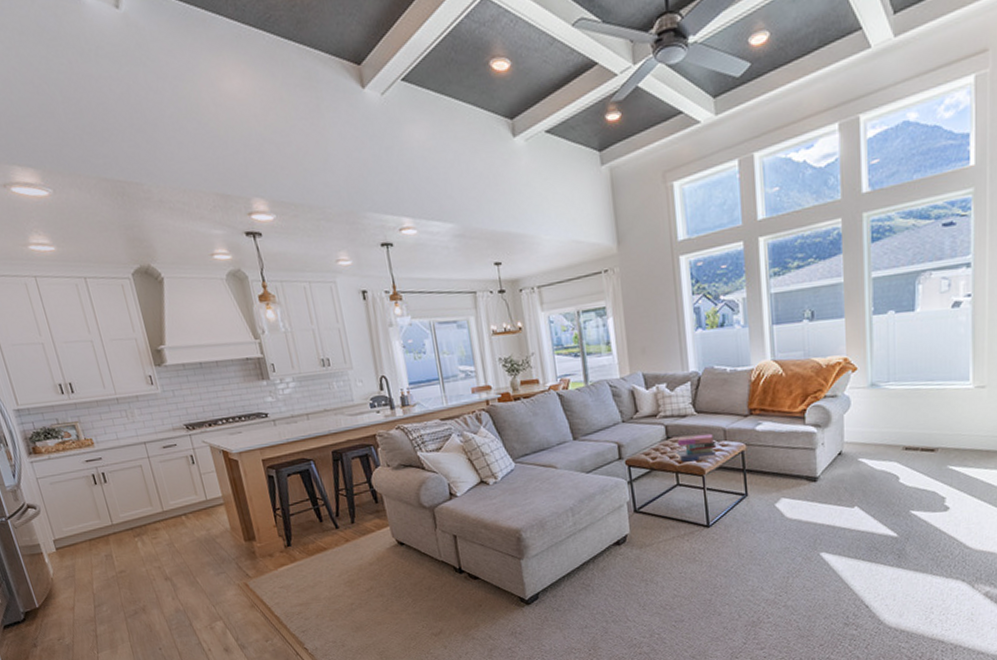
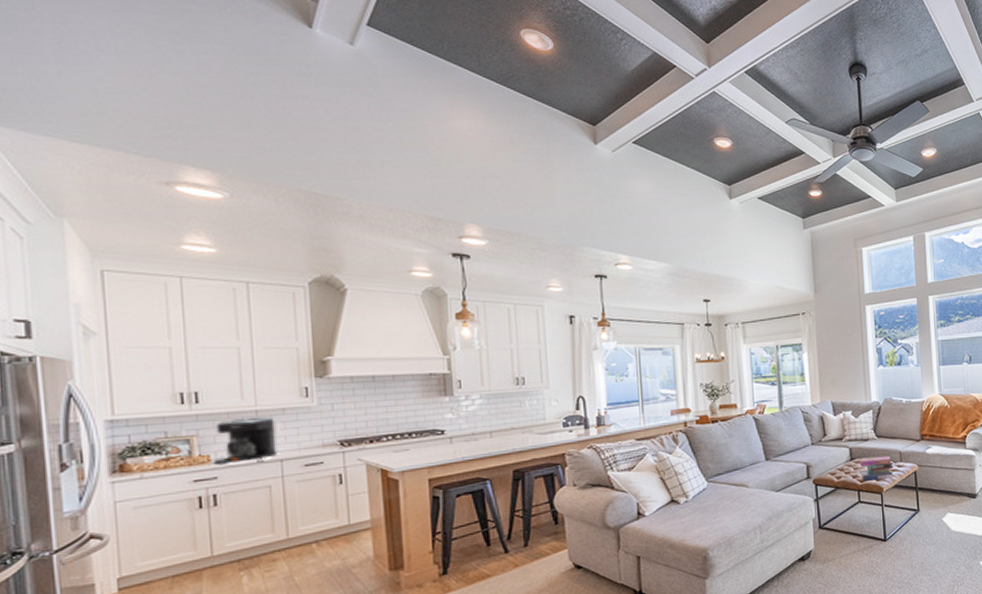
coffee maker: none [91,406,140,446] -> present [213,419,277,464]

